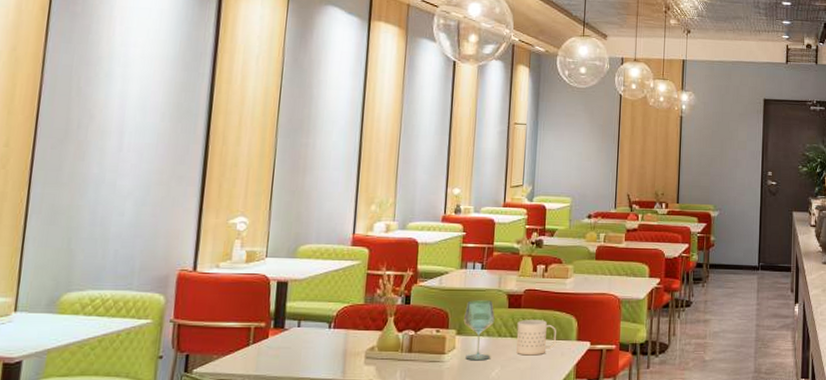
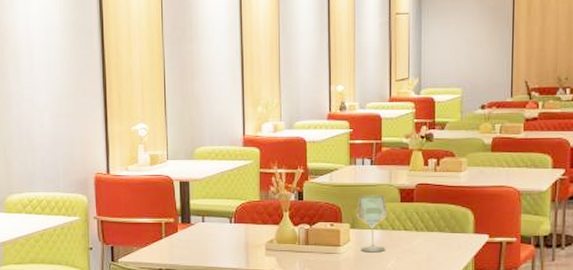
mug: present [516,320,557,356] -> none [410,213,453,248]

